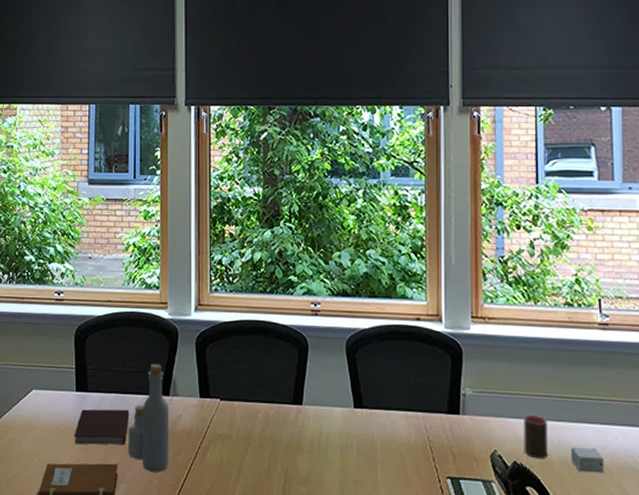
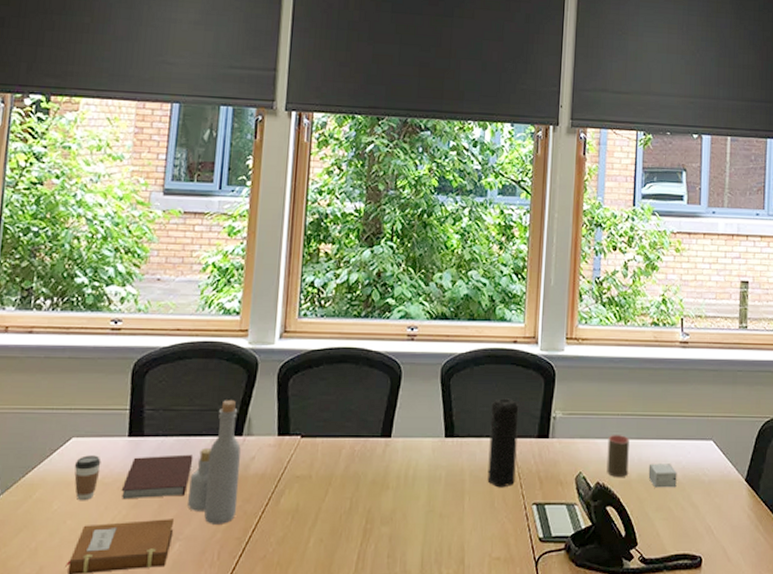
coffee cup: none [36,405,56,443] -> present [74,455,102,501]
speaker: none [398,373,427,460] -> present [487,398,519,488]

